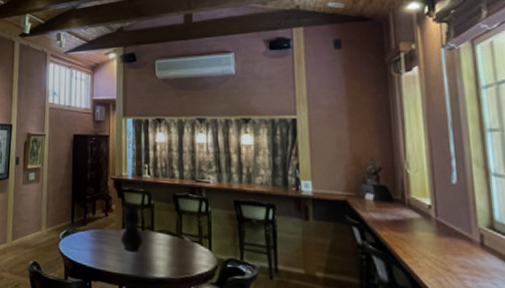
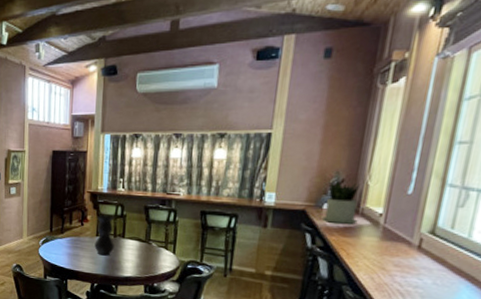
planter: none [366,169,407,218] -> present [321,181,359,225]

